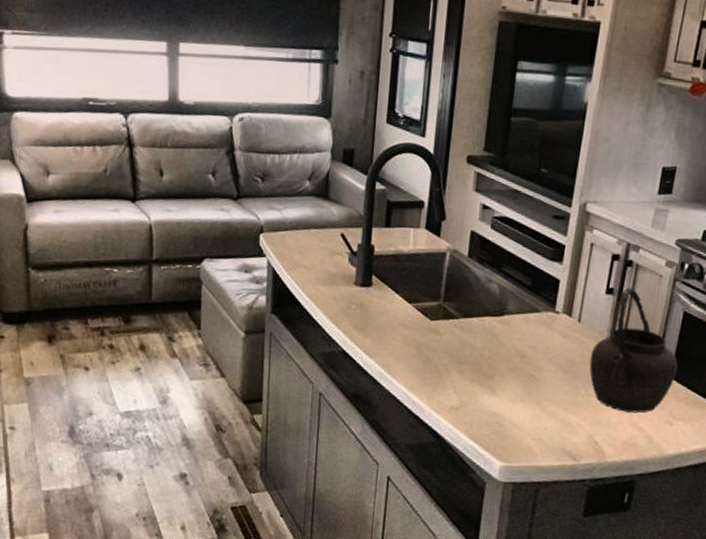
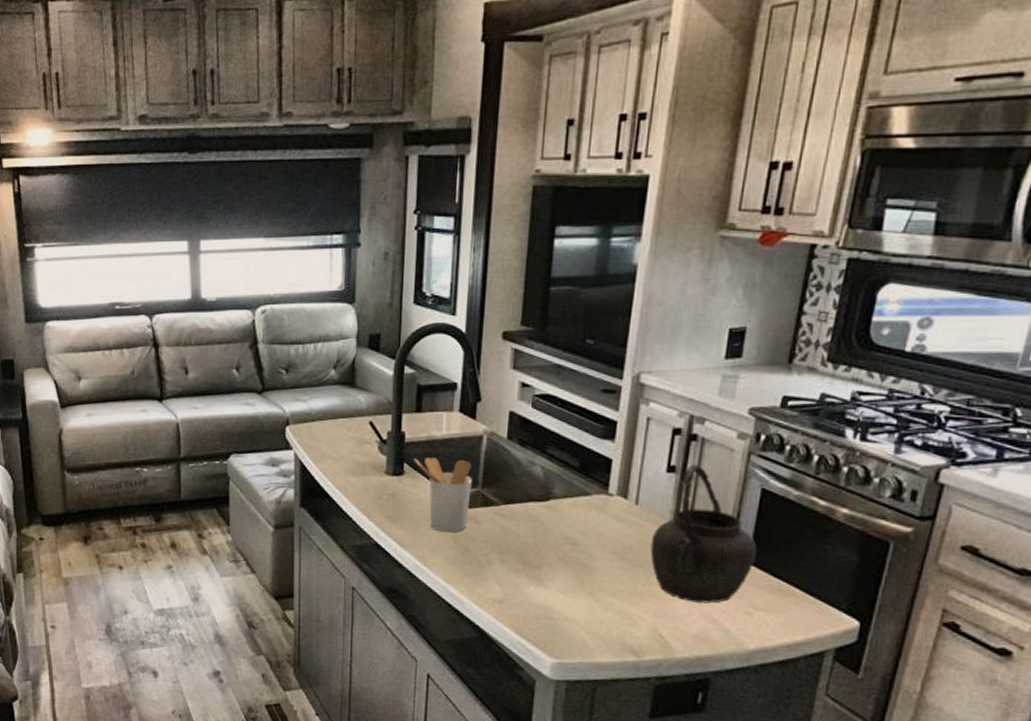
utensil holder: none [381,271,435,343] -> present [413,457,472,533]

